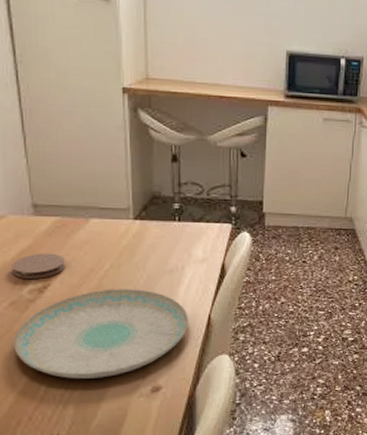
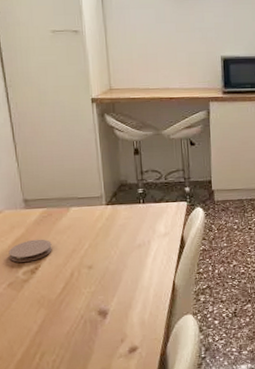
plate: present [13,289,189,379] -> none [12,263,157,346]

